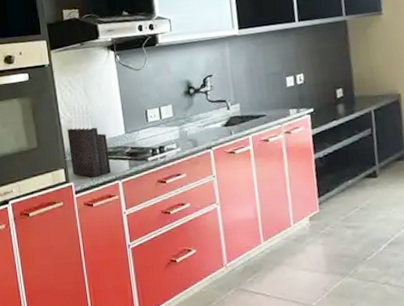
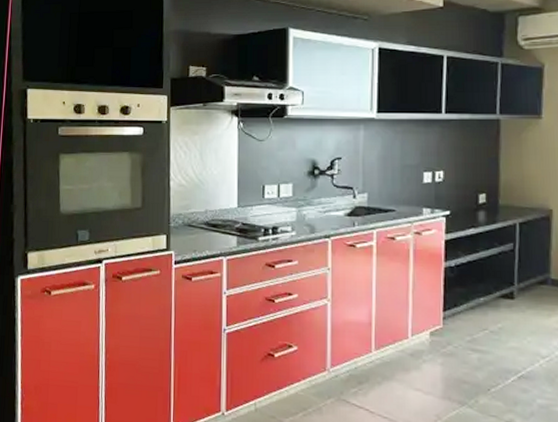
knife block: present [67,104,112,177] -> none [174,168,217,249]

